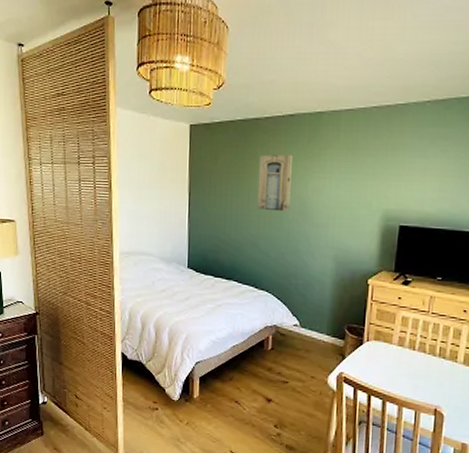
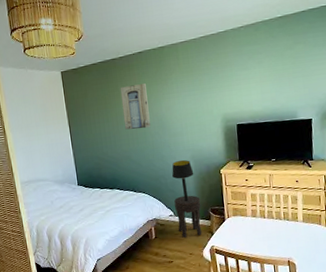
side table: none [301,303,336,357] -> present [174,195,202,238]
table lamp: none [305,258,334,311] -> present [171,160,194,201]

